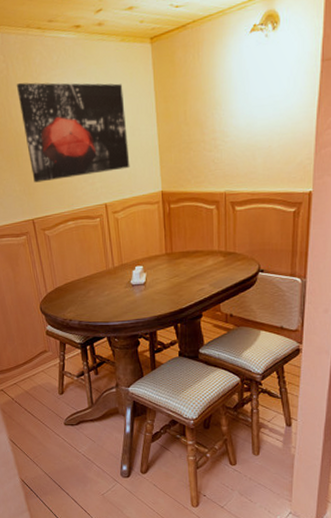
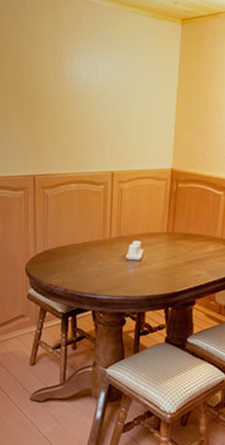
wall art: present [16,82,130,183] -> none [40,38,148,141]

